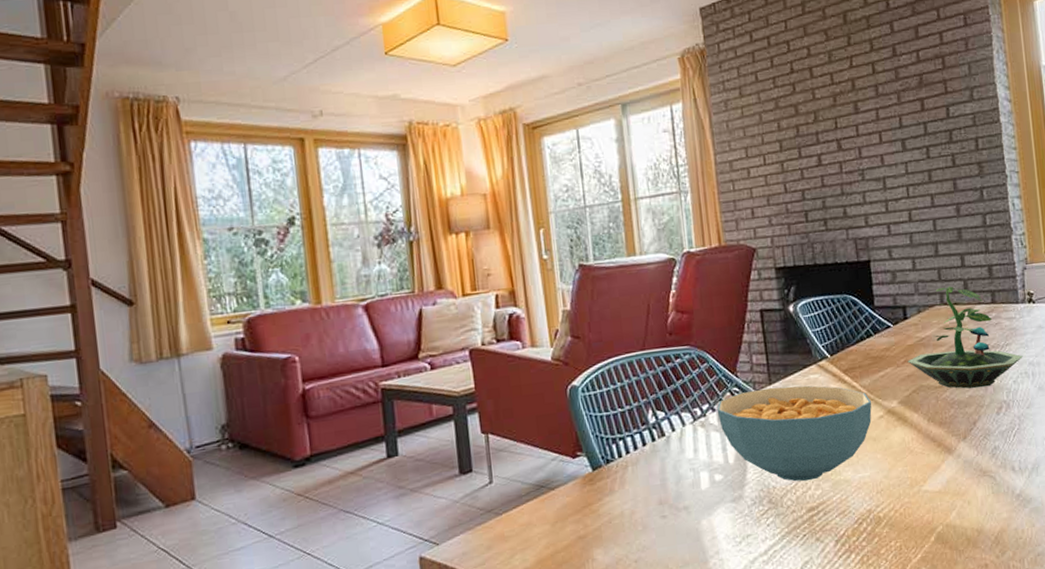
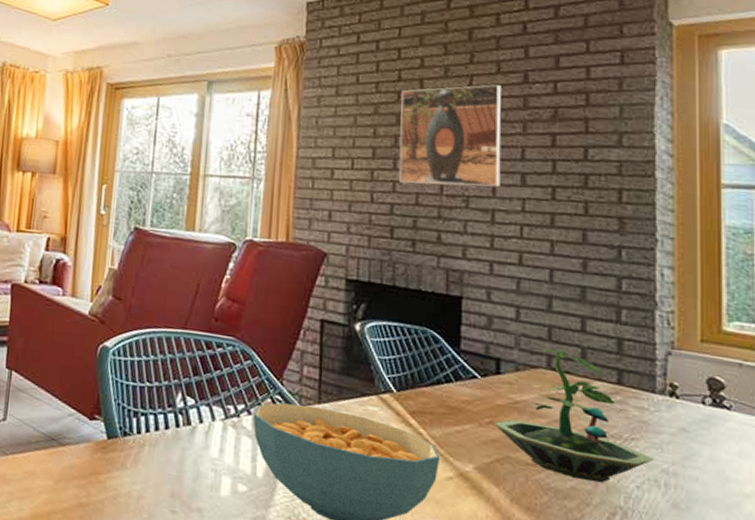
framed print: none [796,62,887,169] -> present [398,84,501,188]

